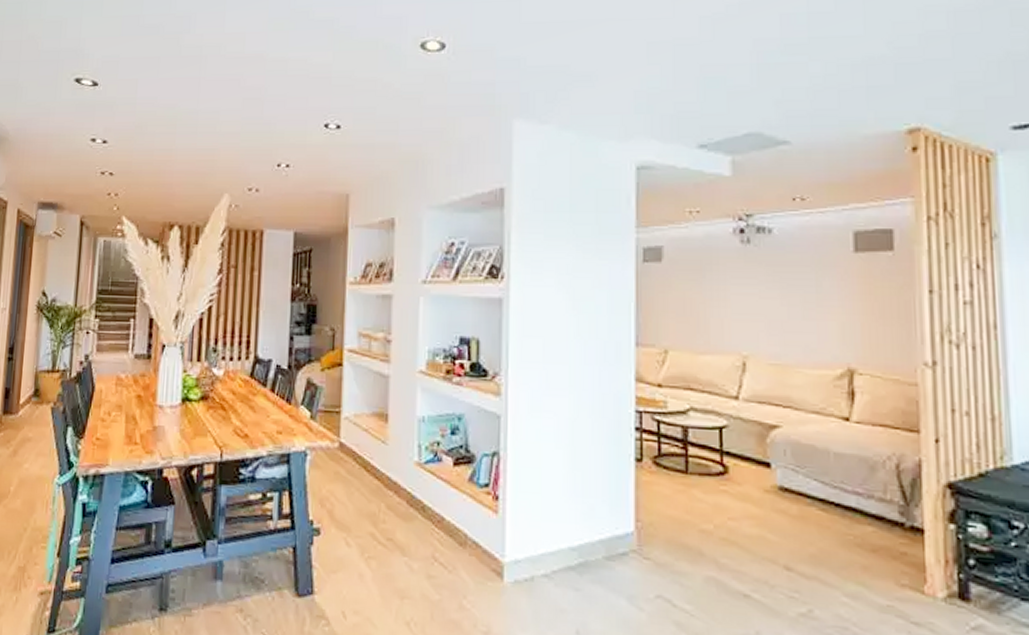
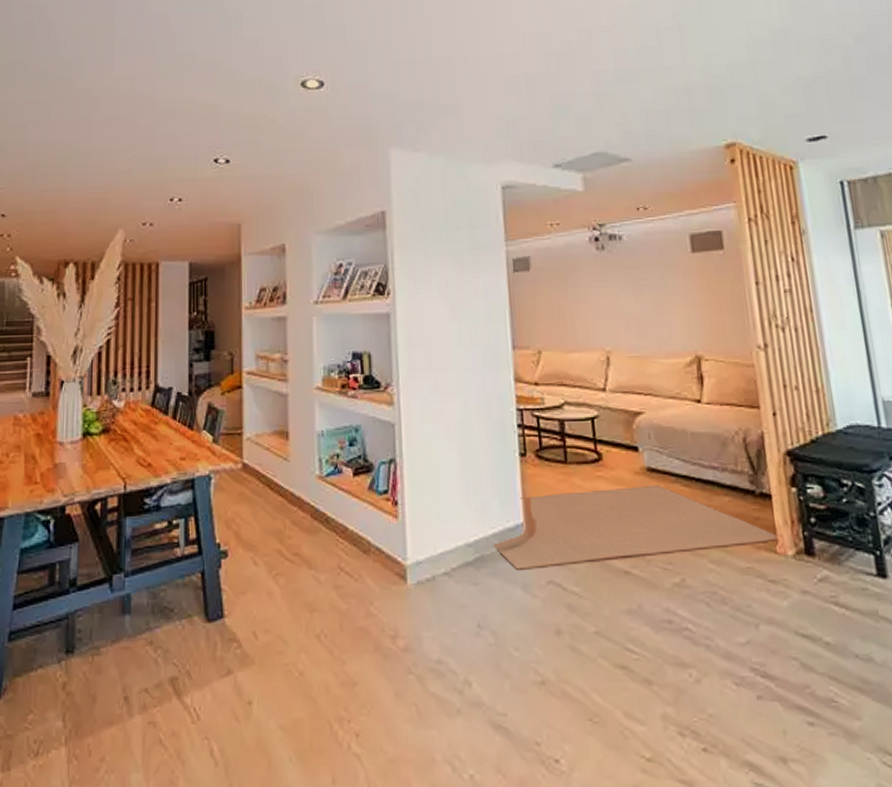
rug: none [597,504,930,581] -> present [491,484,781,570]

